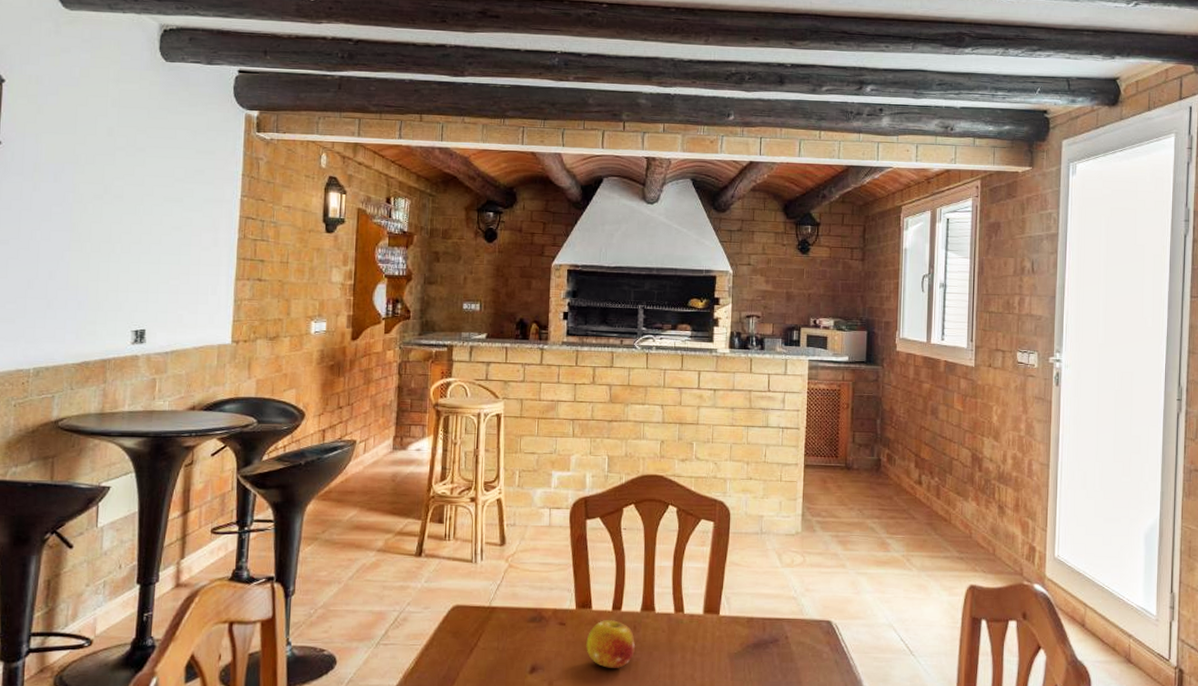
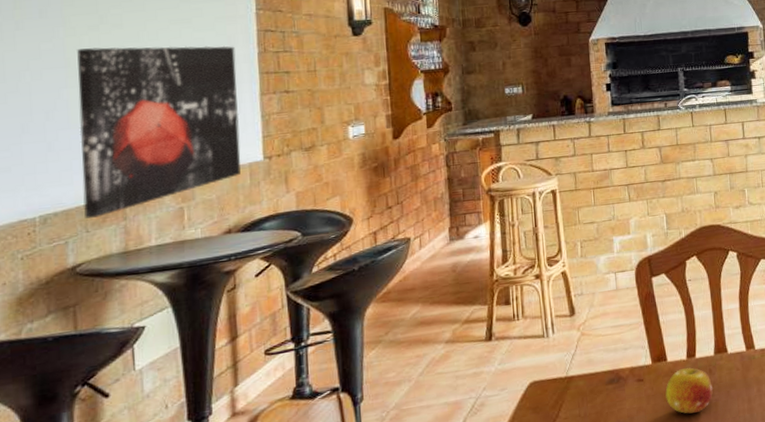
wall art: none [70,215,218,377] -> present [77,45,241,219]

